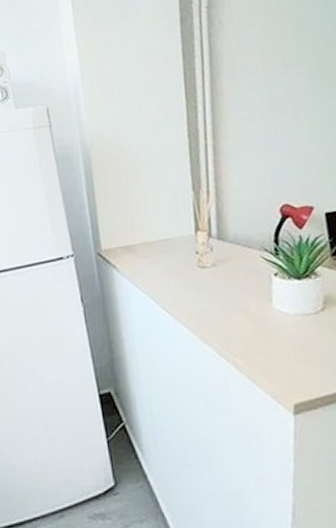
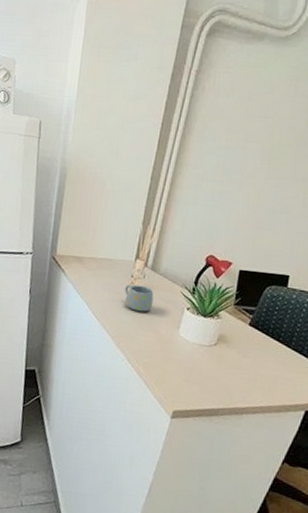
mug: none [192,260,232,293] -> present [125,284,154,312]

